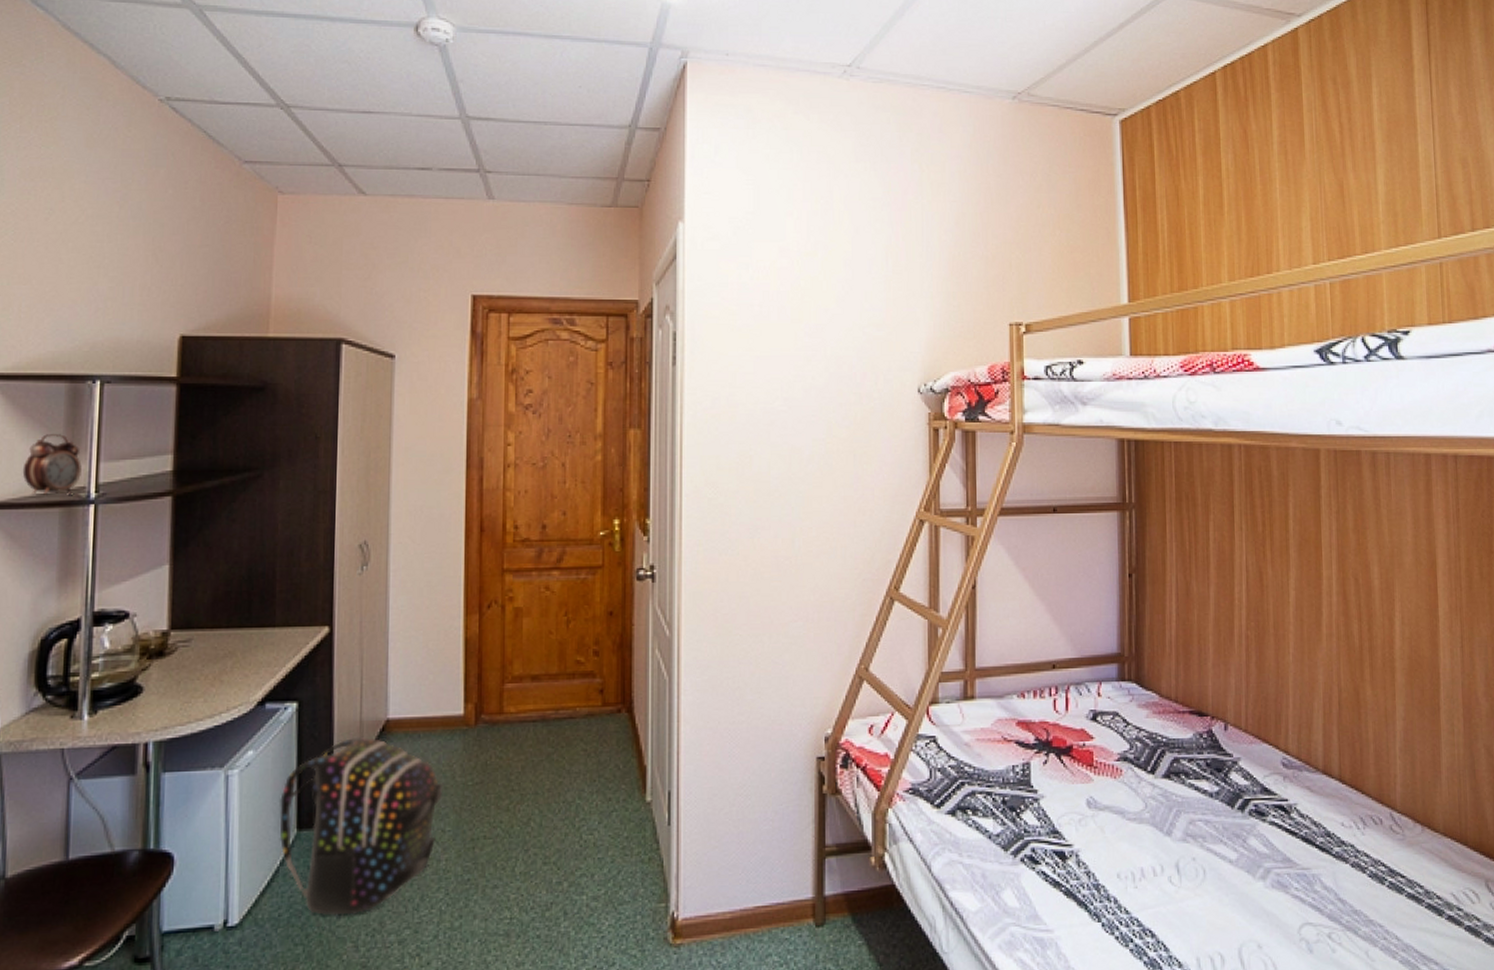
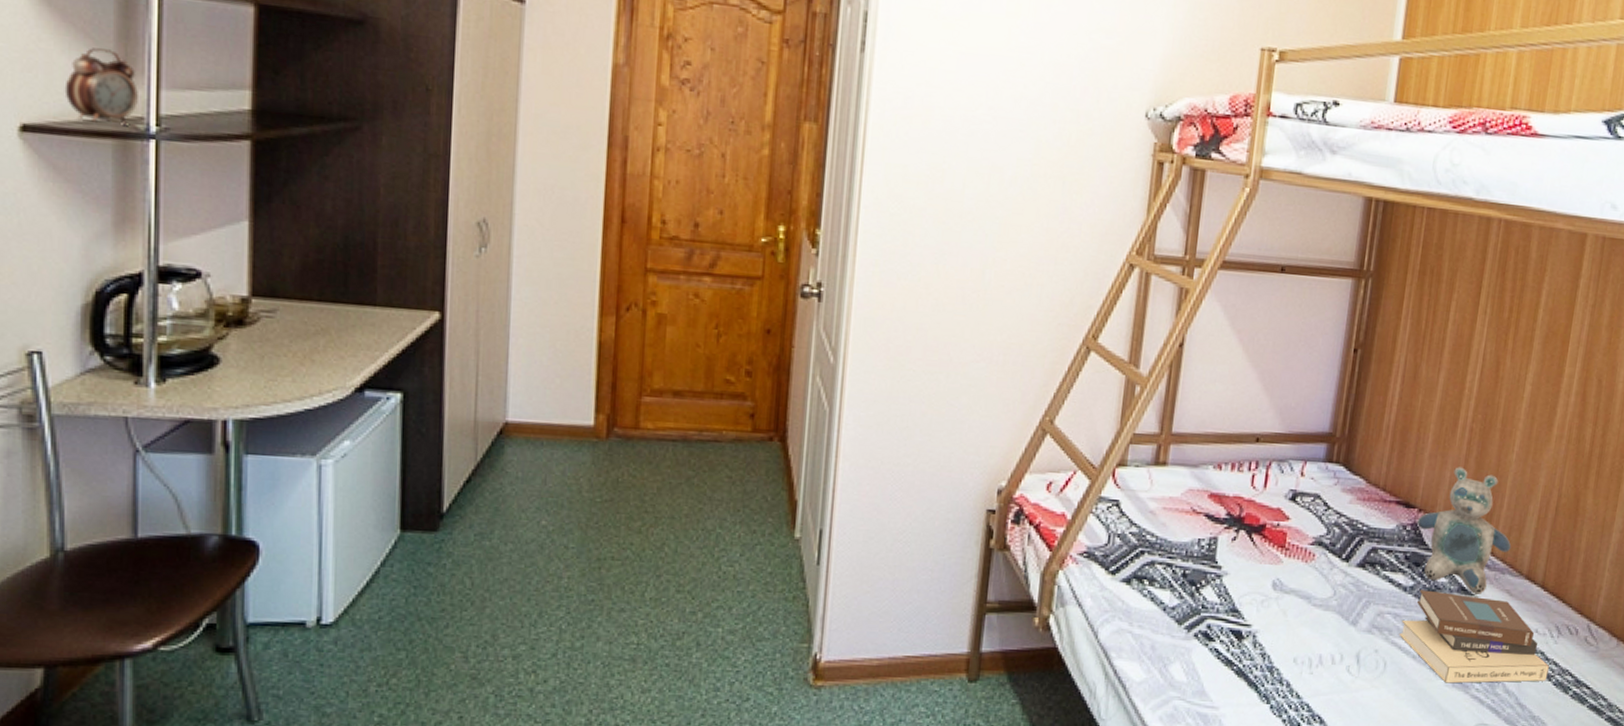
backpack: present [279,736,444,916] -> none [380,437,568,625]
polar bear: none [1211,673,1304,794] -> present [1417,467,1512,594]
books: none [1213,794,1361,885] -> present [1399,590,1549,684]

